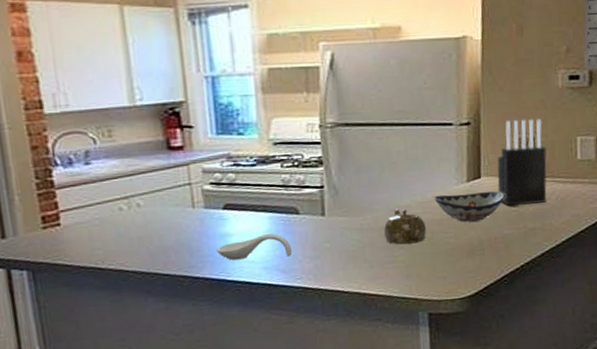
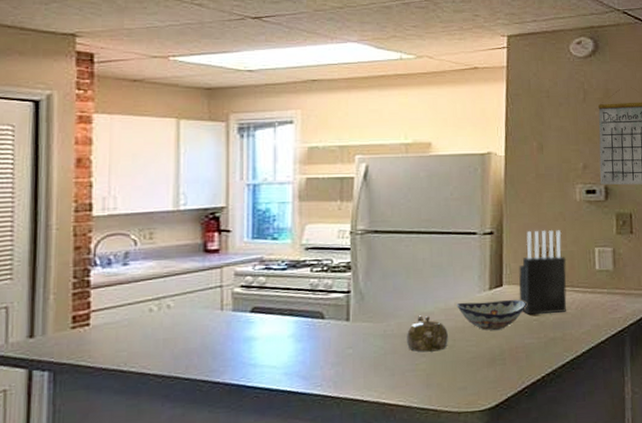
spoon rest: present [217,233,292,261] -> none [240,337,315,365]

